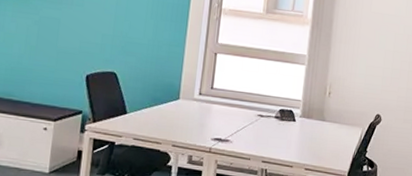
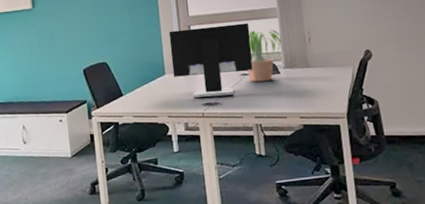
computer monitor: none [187,54,276,135] -> present [168,23,253,98]
potted plant: none [264,72,304,127] -> present [247,28,284,82]

